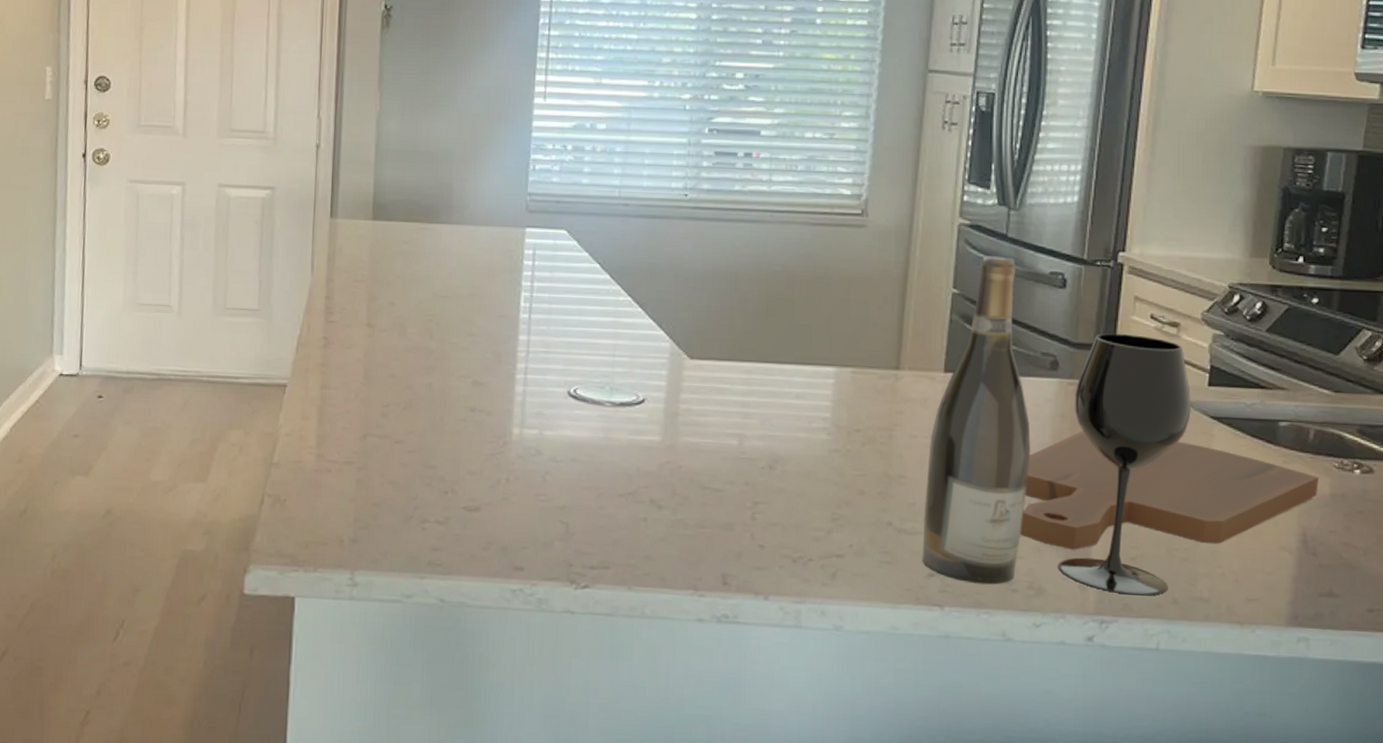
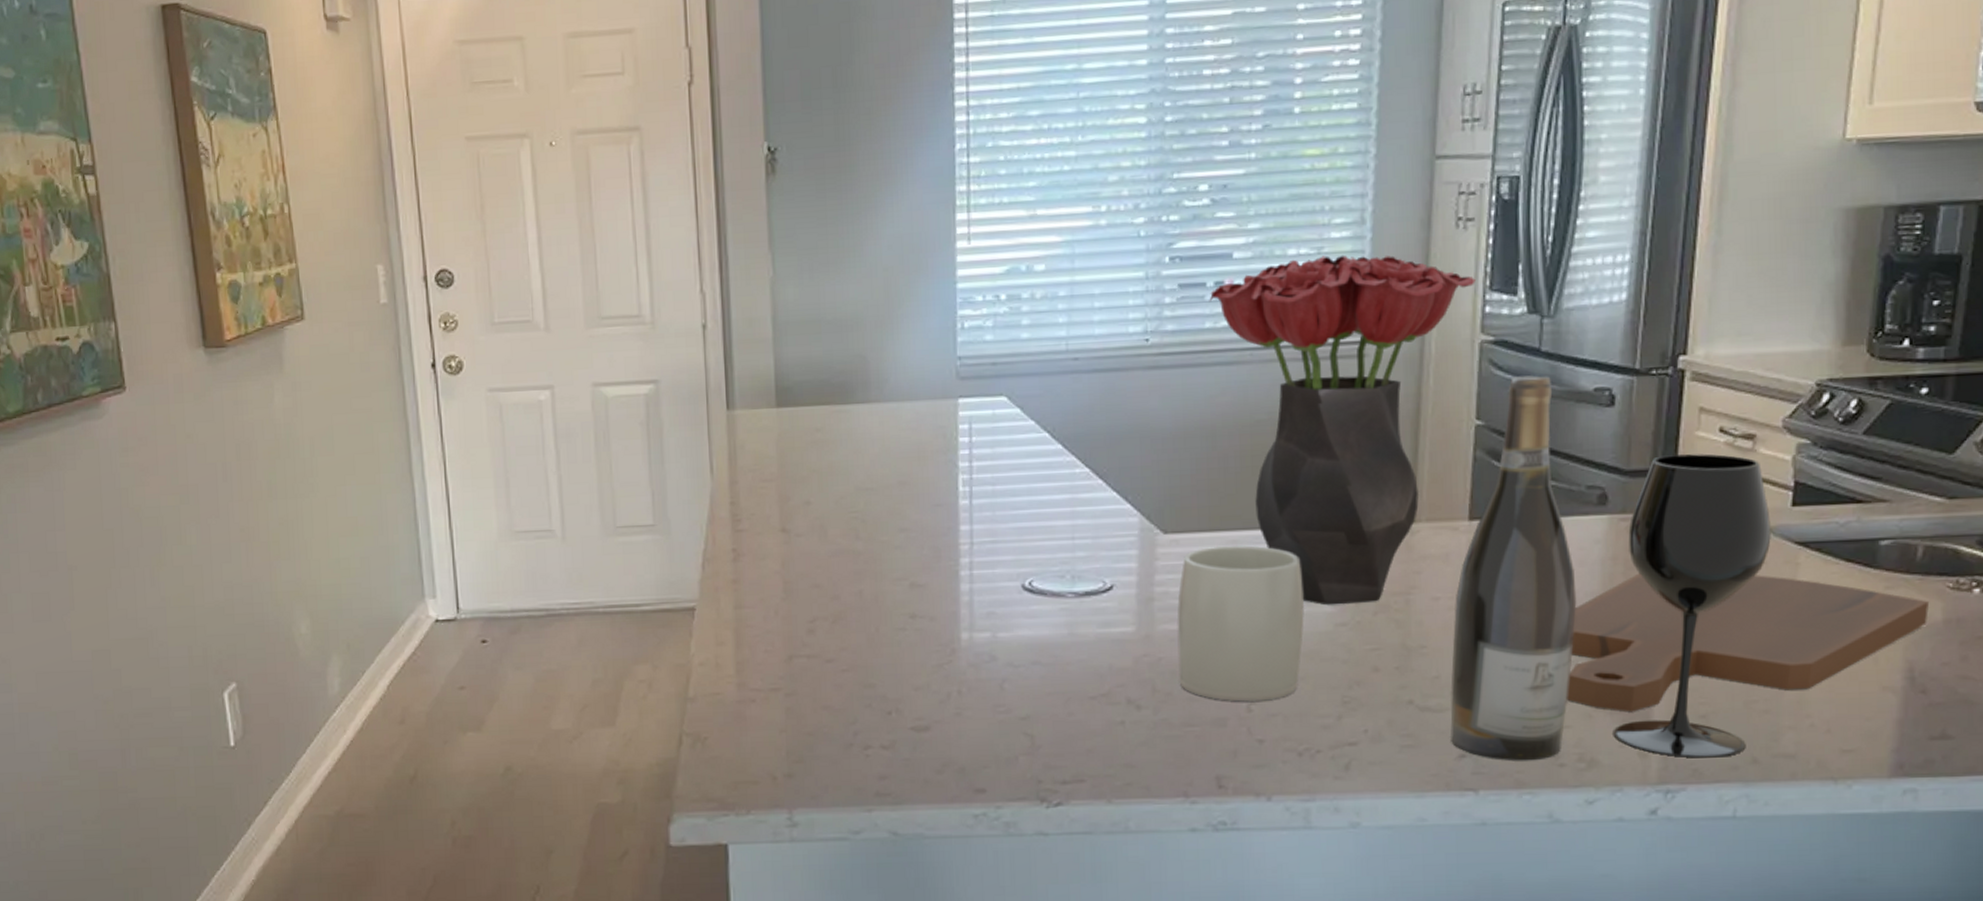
mug: none [695,373,805,512] -> present [1176,545,1305,702]
bouquet: none [739,141,957,434] -> present [1209,255,1476,604]

